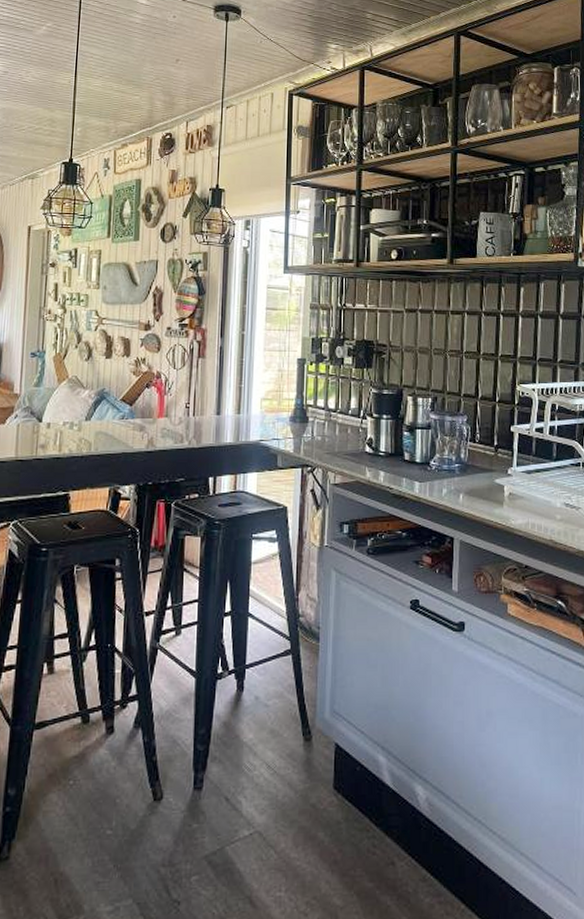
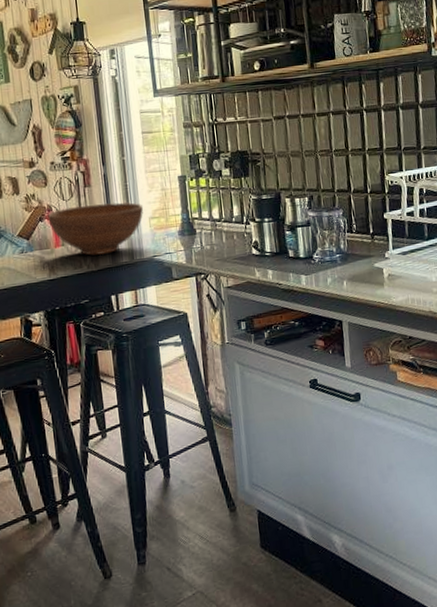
fruit bowl: none [155,376,257,433] -> present [48,202,144,256]

